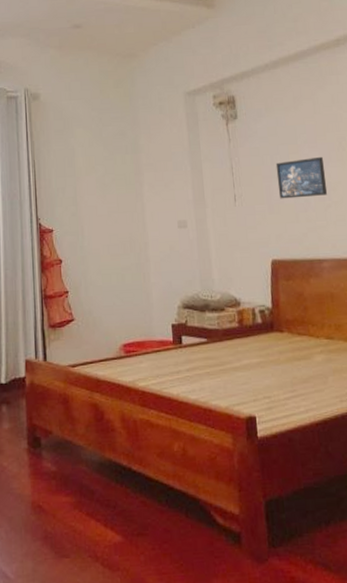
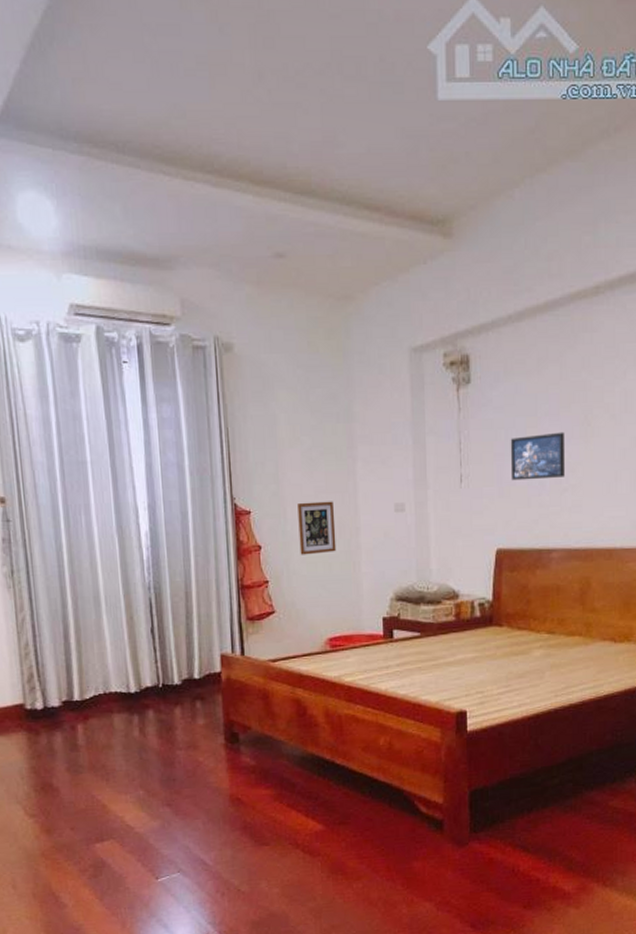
picture frame: none [93,220,128,268] -> present [297,501,337,555]

